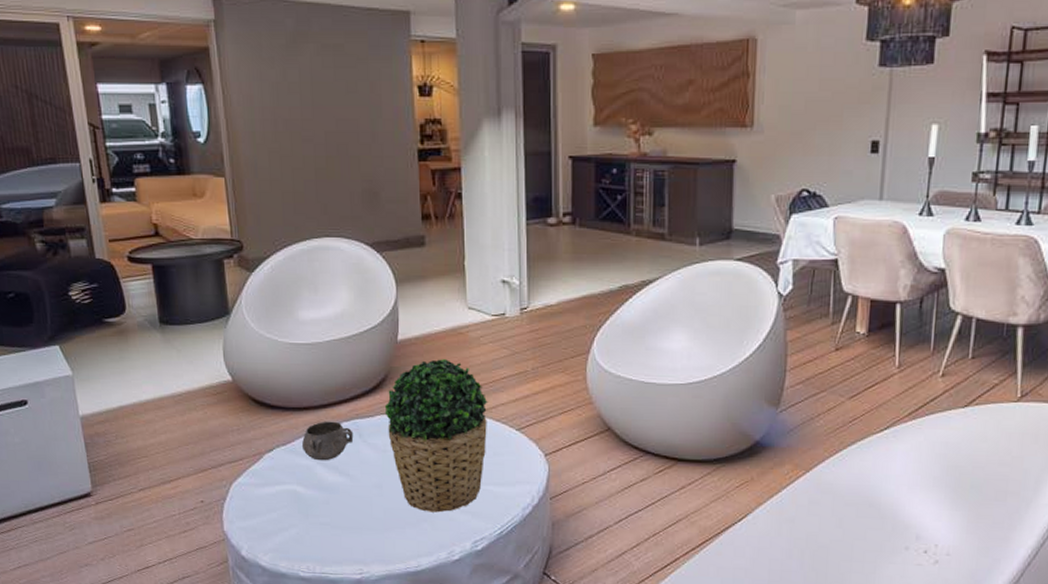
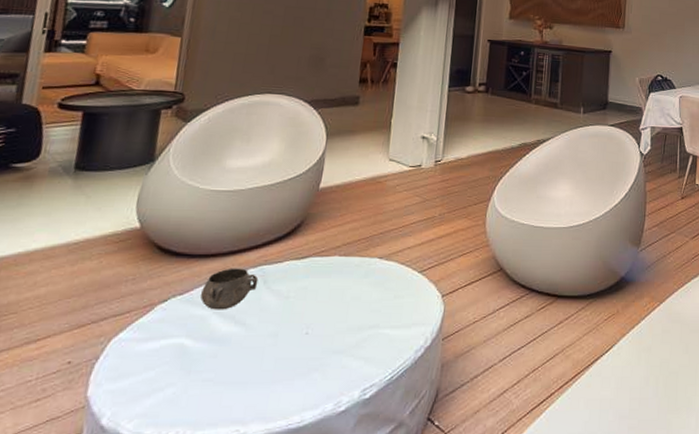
potted plant: present [384,359,488,513] -> none [293,206,396,360]

